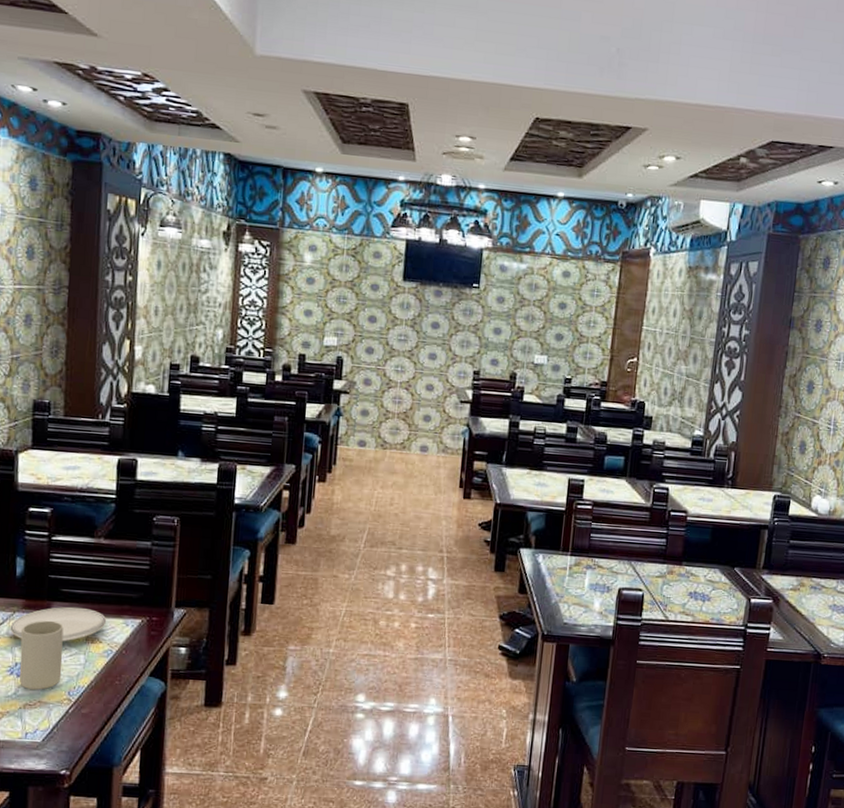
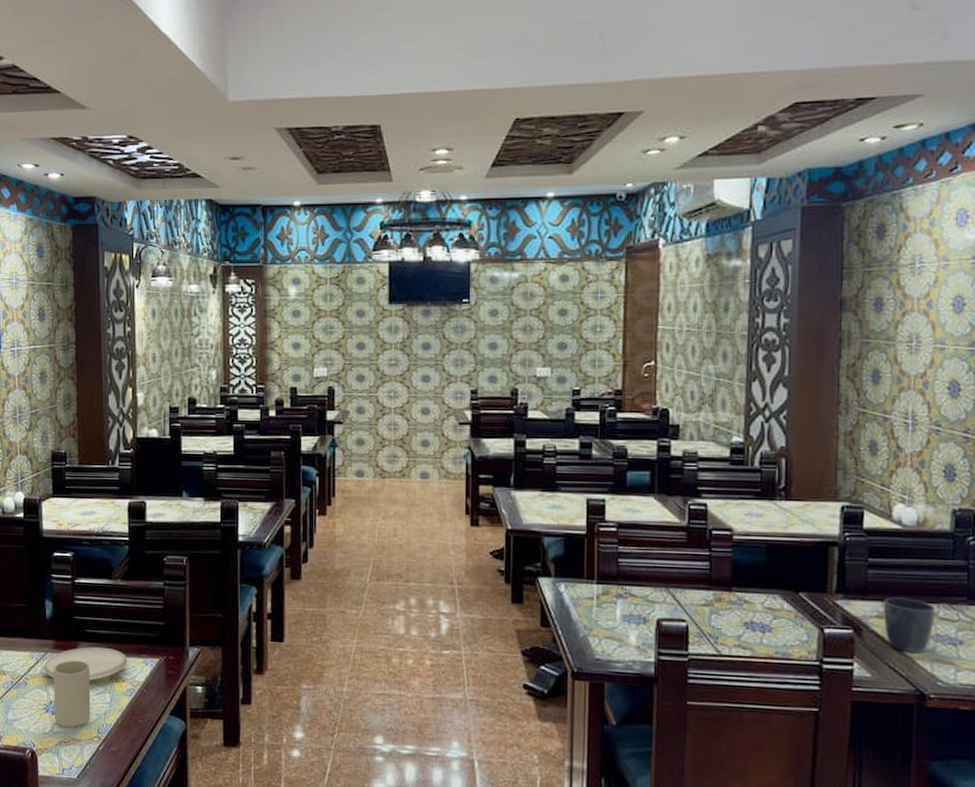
cup: none [796,573,835,621] -> present [883,597,935,654]

